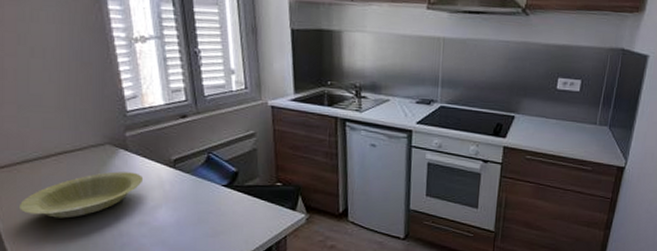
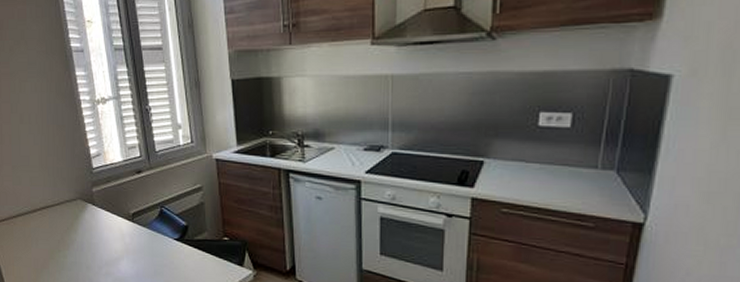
bowl: present [20,171,144,219] -> none [16,224,108,267]

